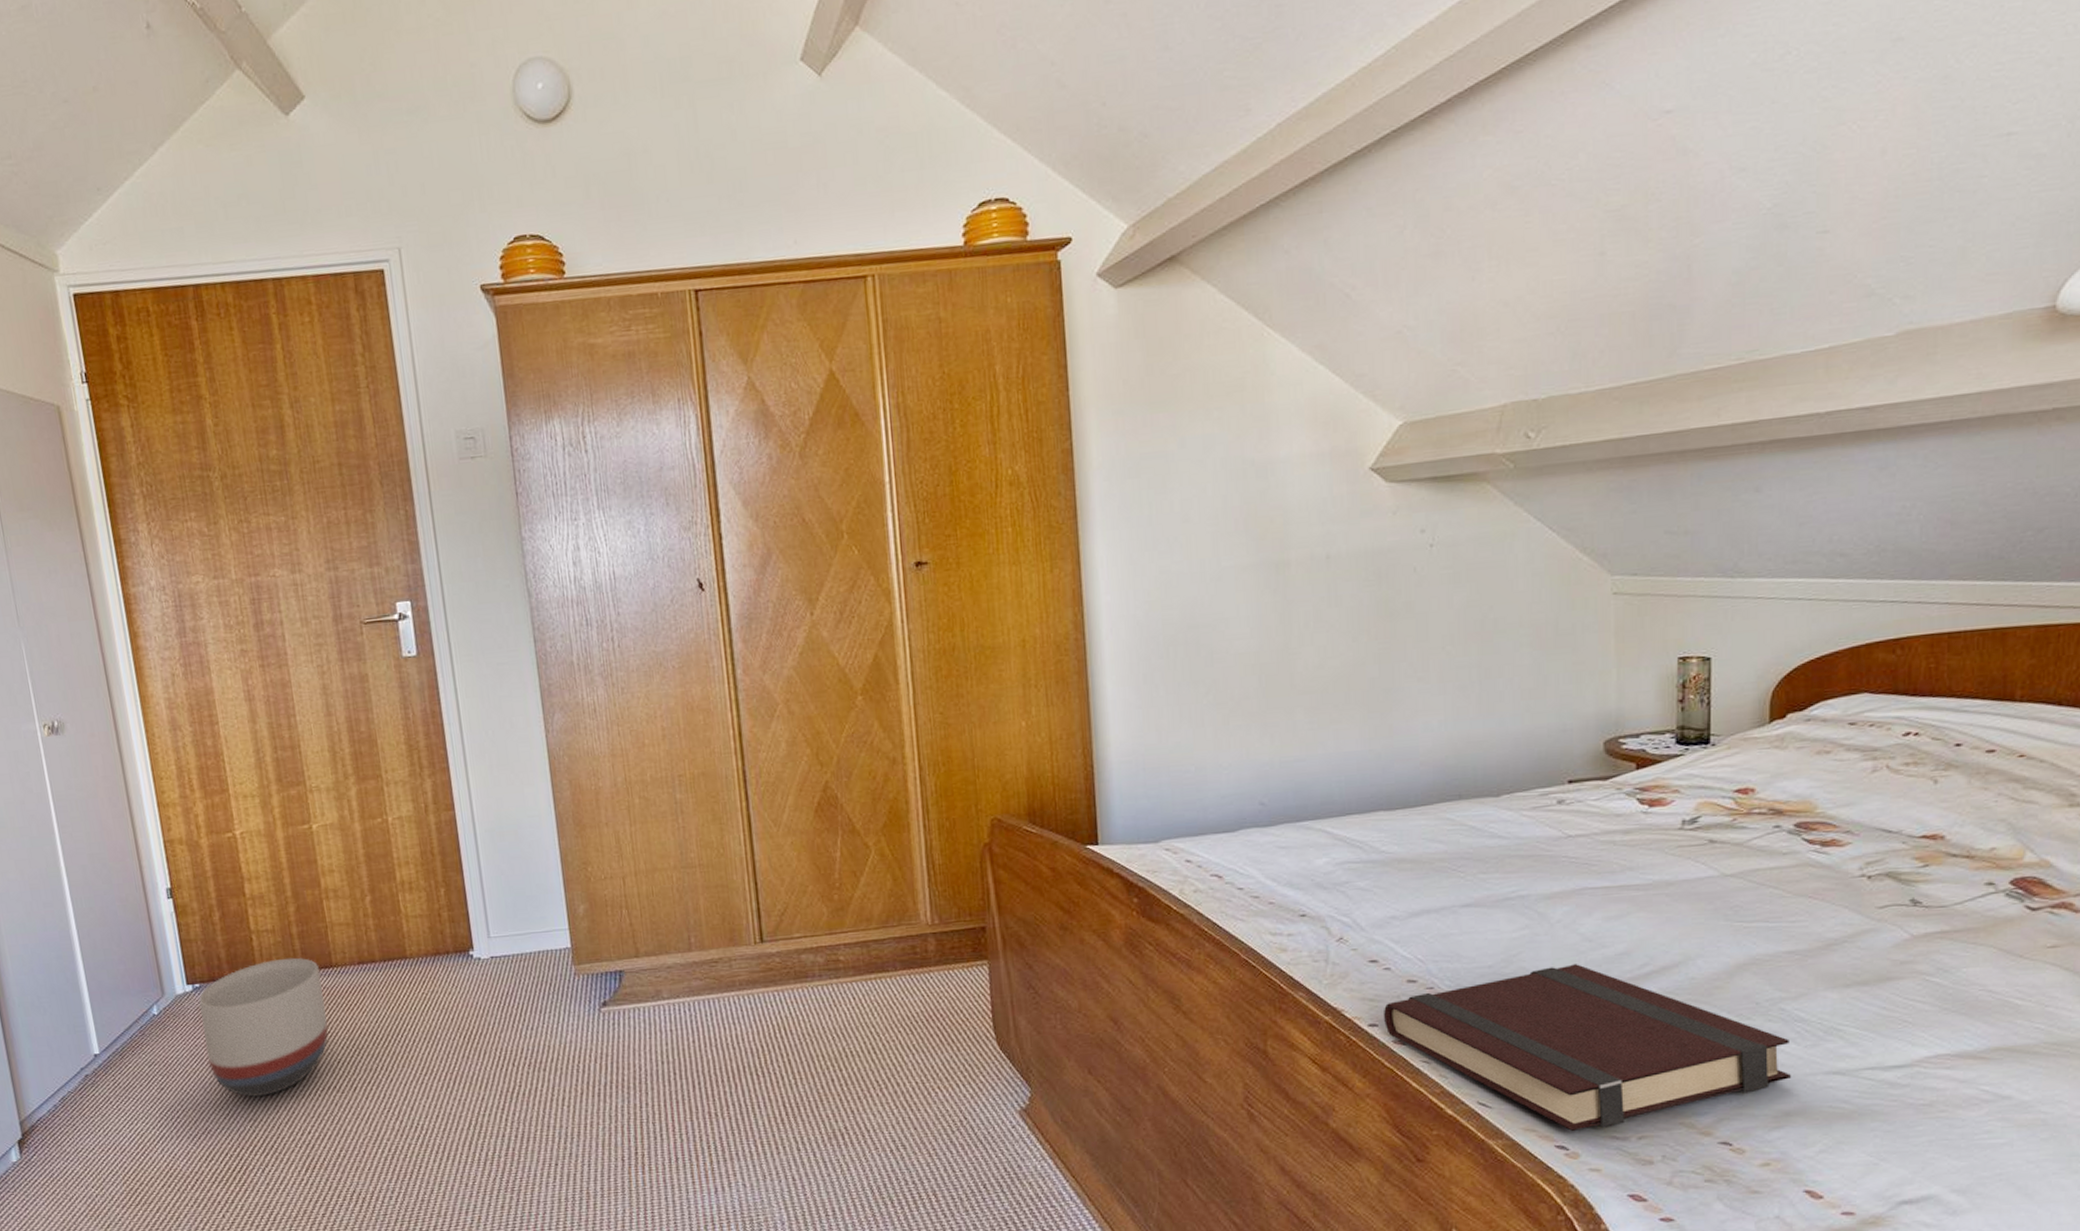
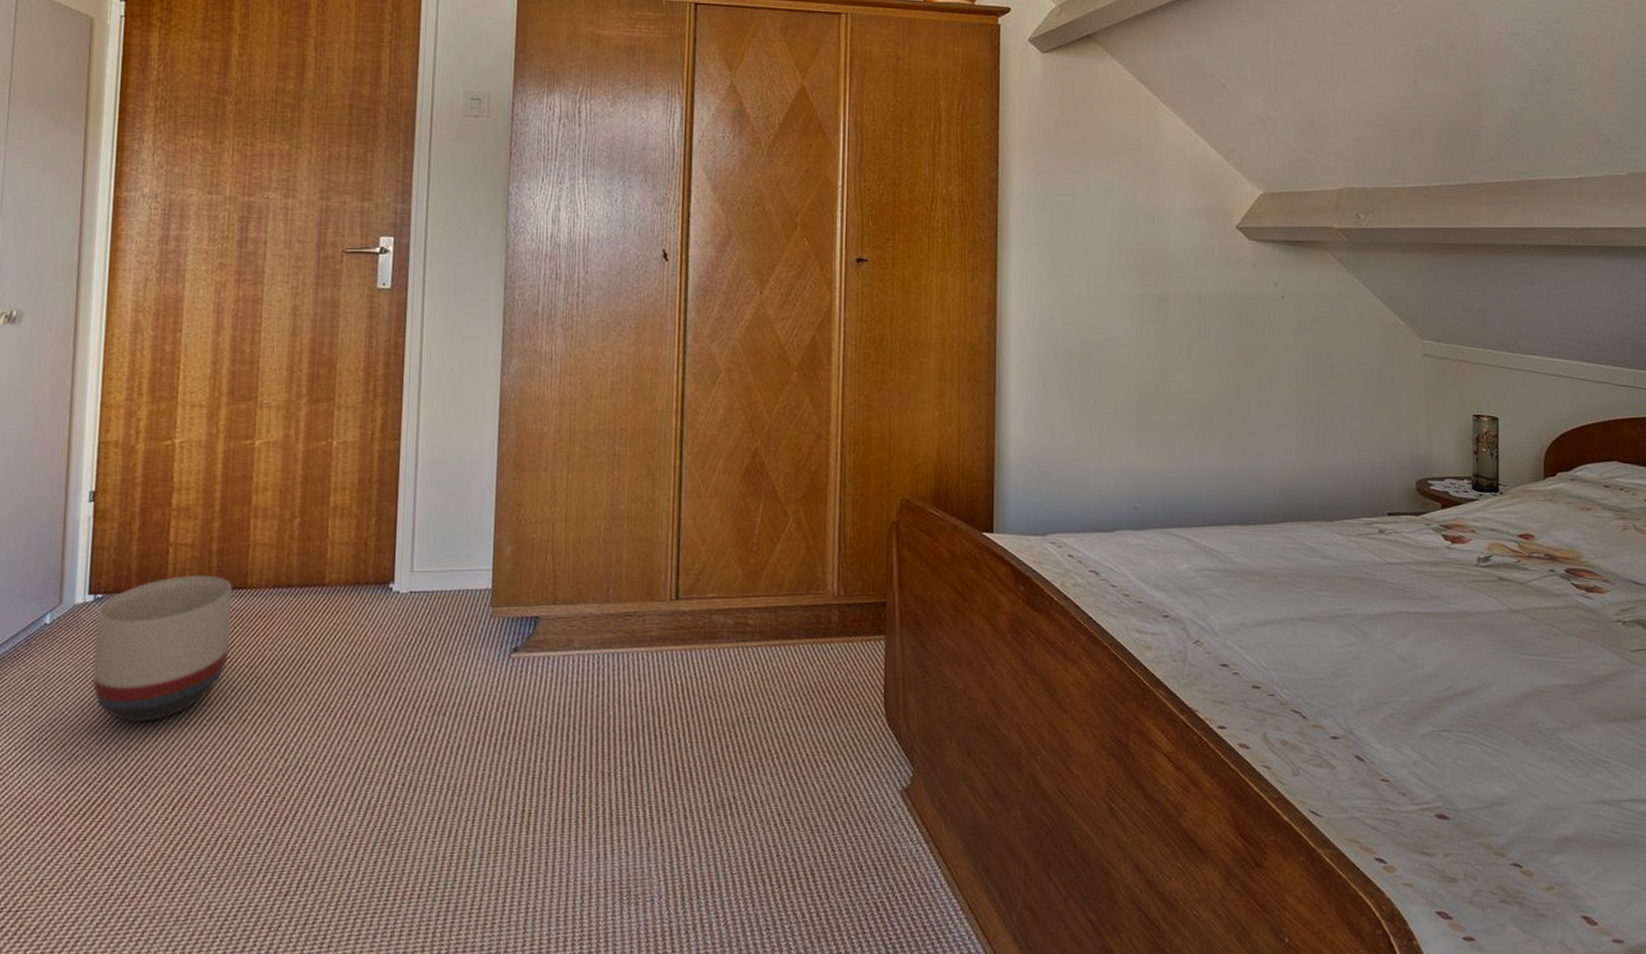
book: present [1383,964,1791,1131] -> none [1231,682,1568,844]

